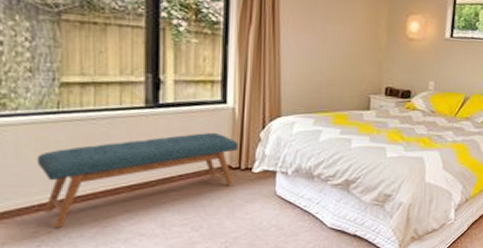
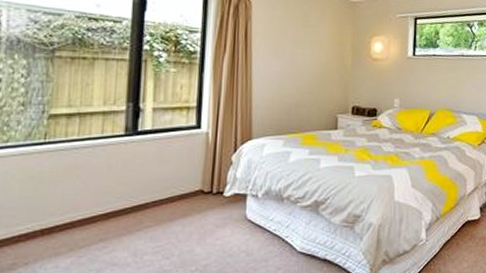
bench: present [36,132,238,229] -> none [21,157,211,260]

